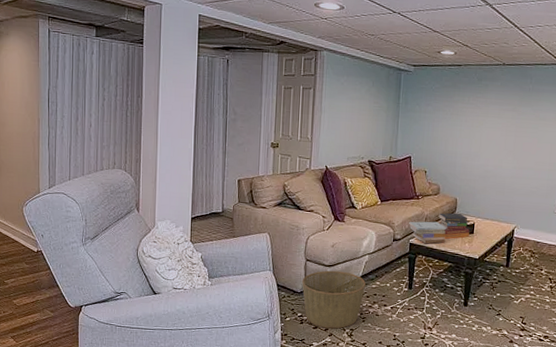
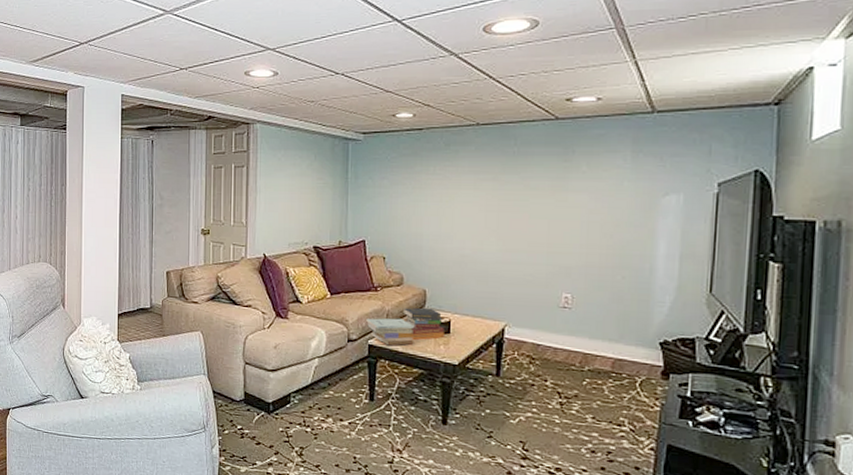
basket: present [302,270,365,329] -> none [241,376,316,446]

